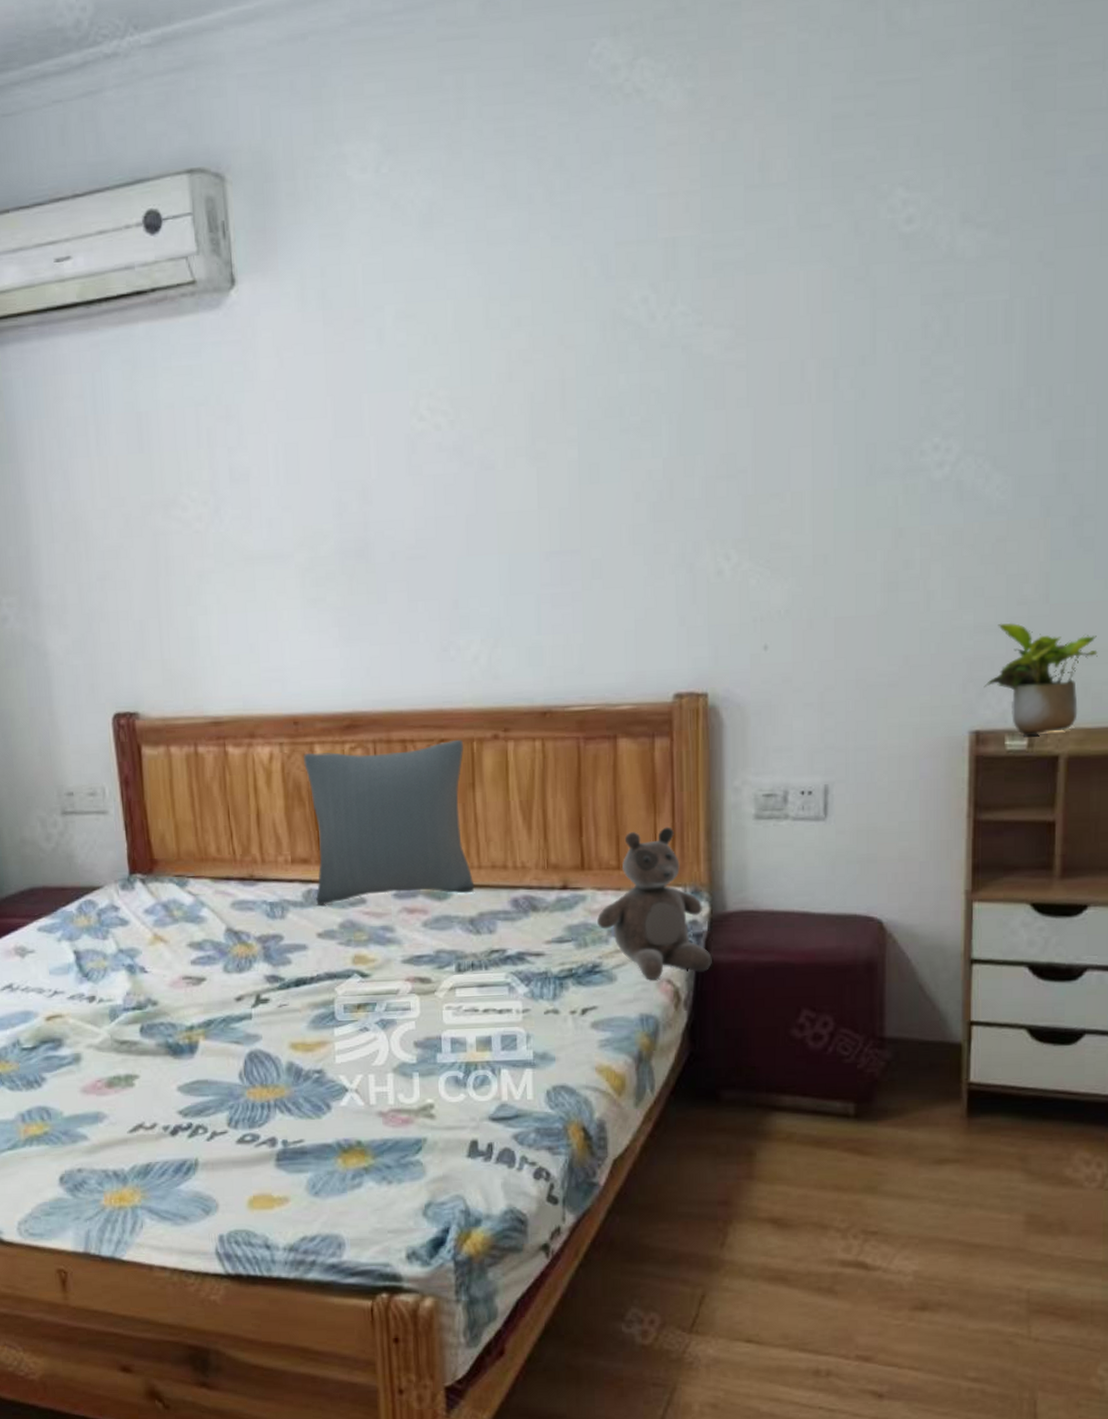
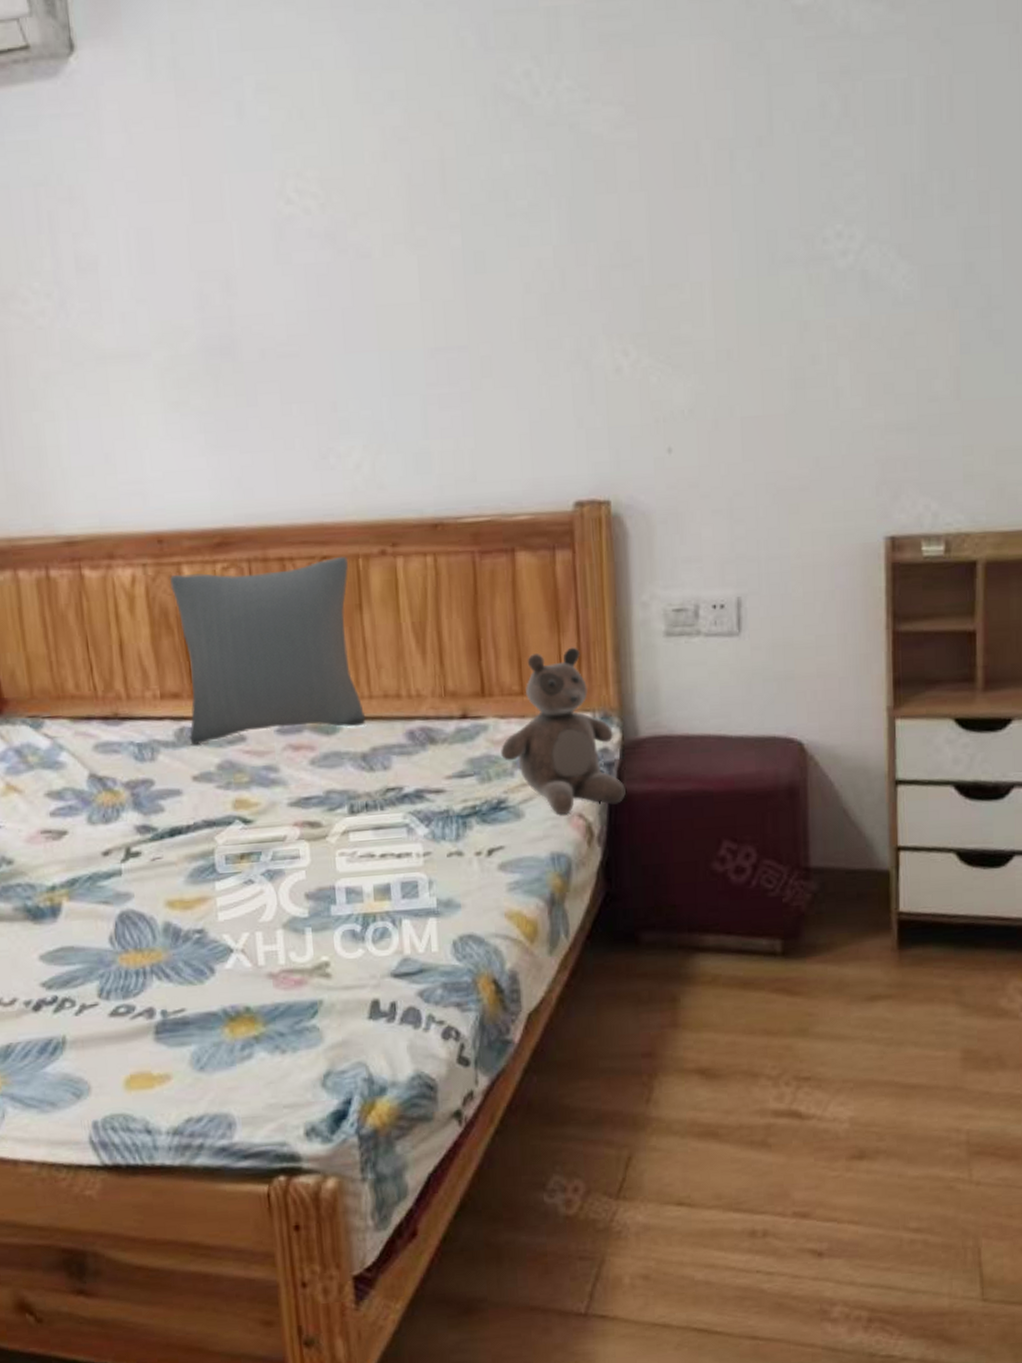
potted plant: present [984,622,1098,736] -> none [897,420,1012,541]

